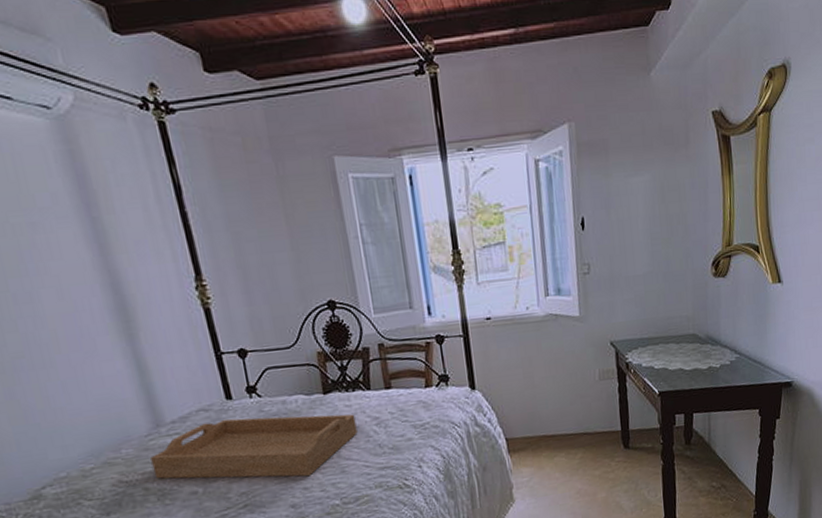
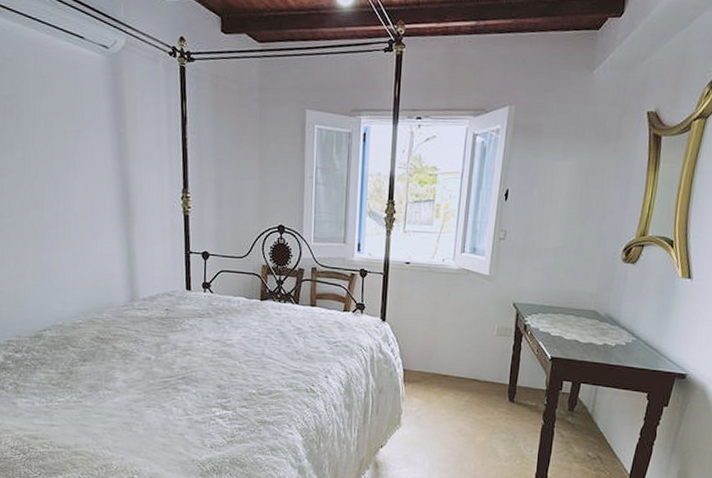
serving tray: present [151,414,358,479] -> none [122,305,282,365]

